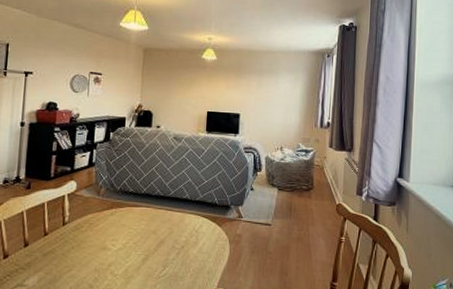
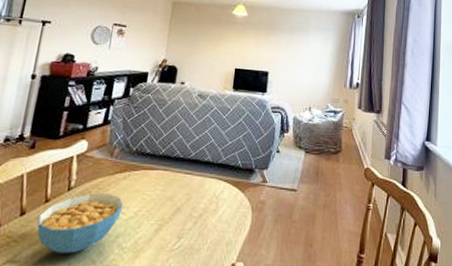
cereal bowl: none [39,227,113,279] -> present [37,193,124,254]

